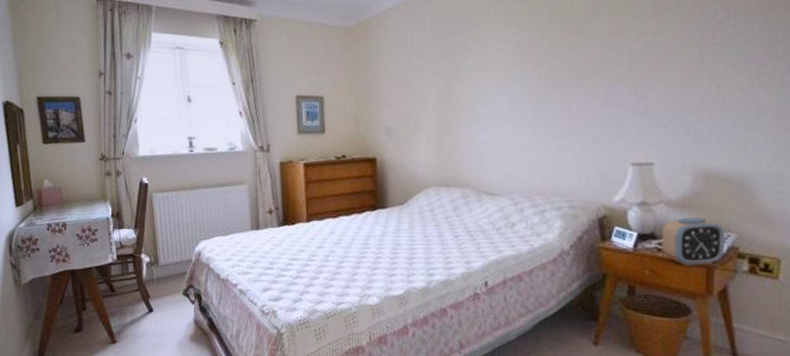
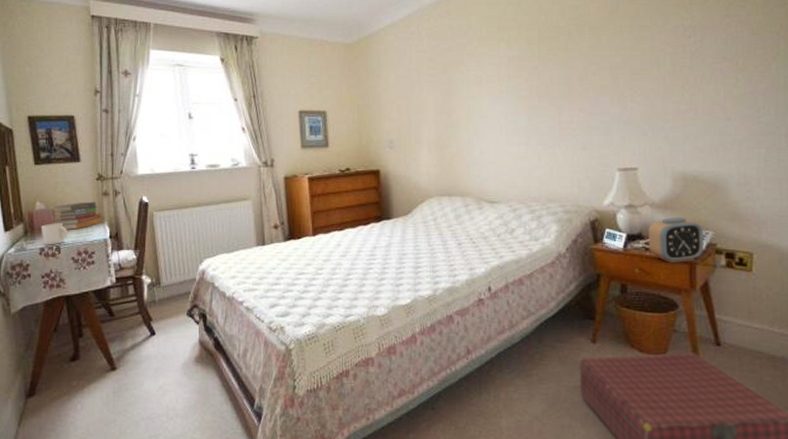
mug: none [48,200,73,222] -> present [41,223,68,245]
books: none [59,181,105,208] -> present [53,201,102,230]

